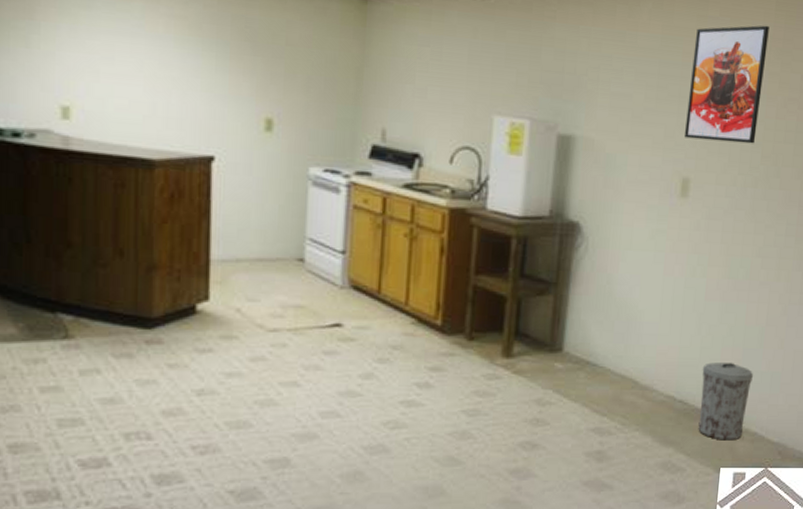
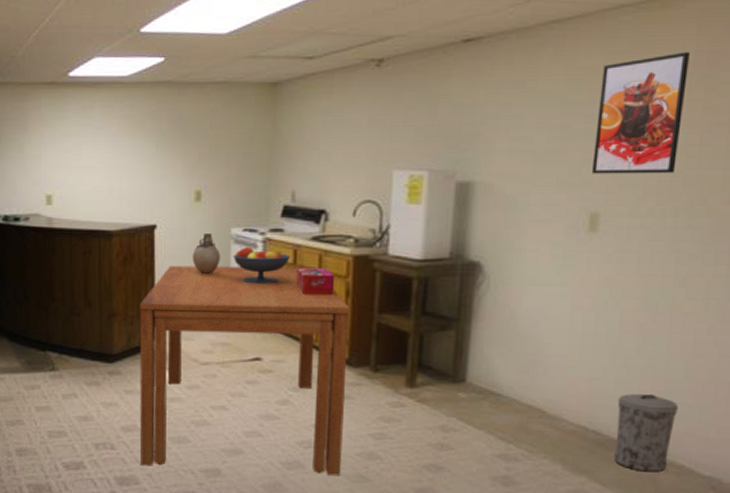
dining table: none [186,208,444,460] -> present [139,265,349,476]
vase: none [260,172,295,221] -> present [192,234,221,274]
fruit bowl: none [310,189,378,237] -> present [233,246,290,284]
tissue box: none [384,219,429,253] -> present [296,268,335,296]

